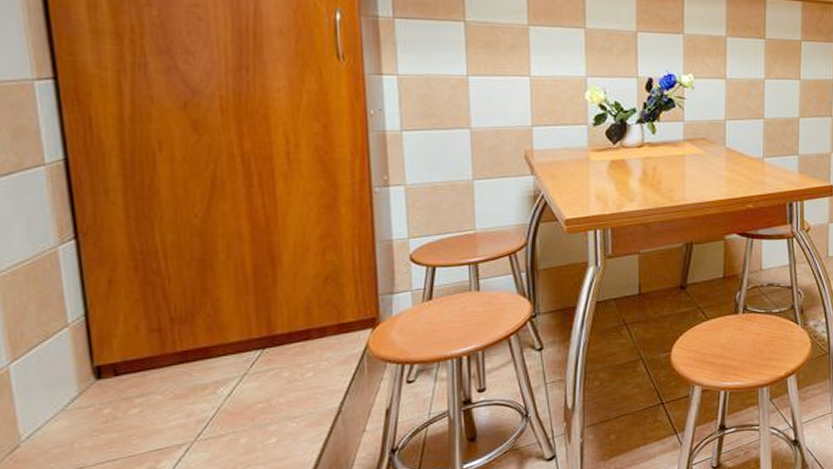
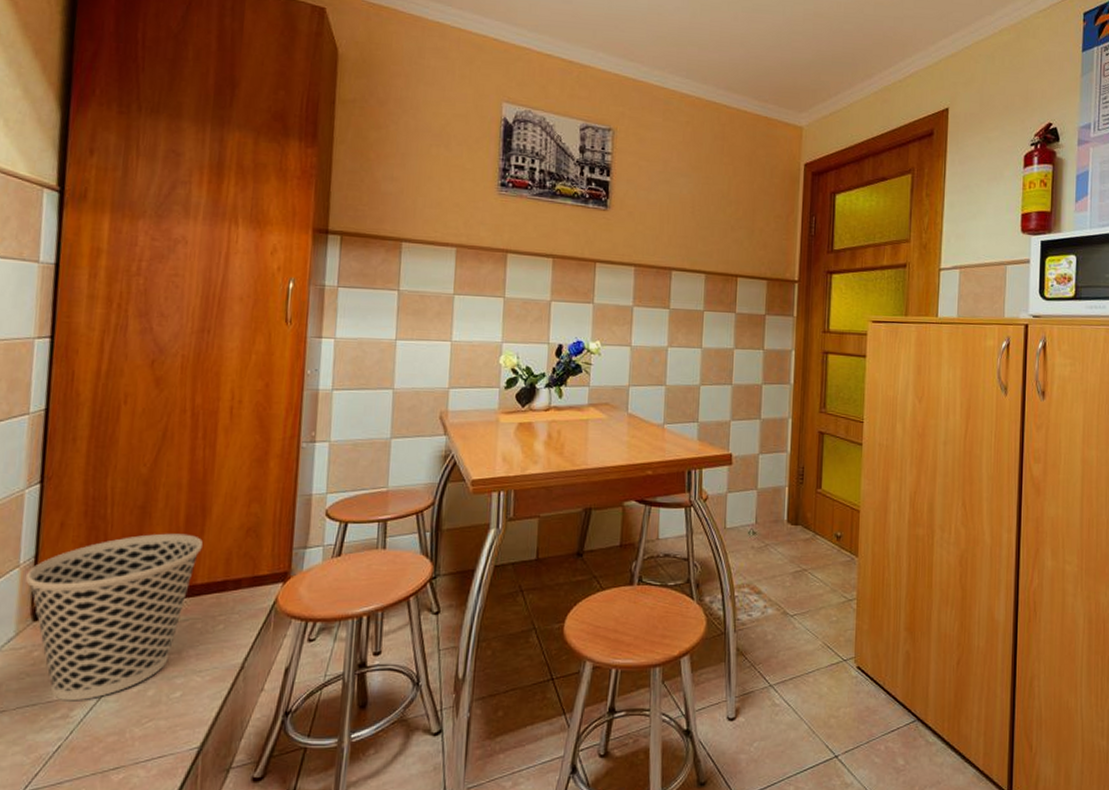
wastebasket: none [79,285,277,455] -> present [26,533,203,701]

